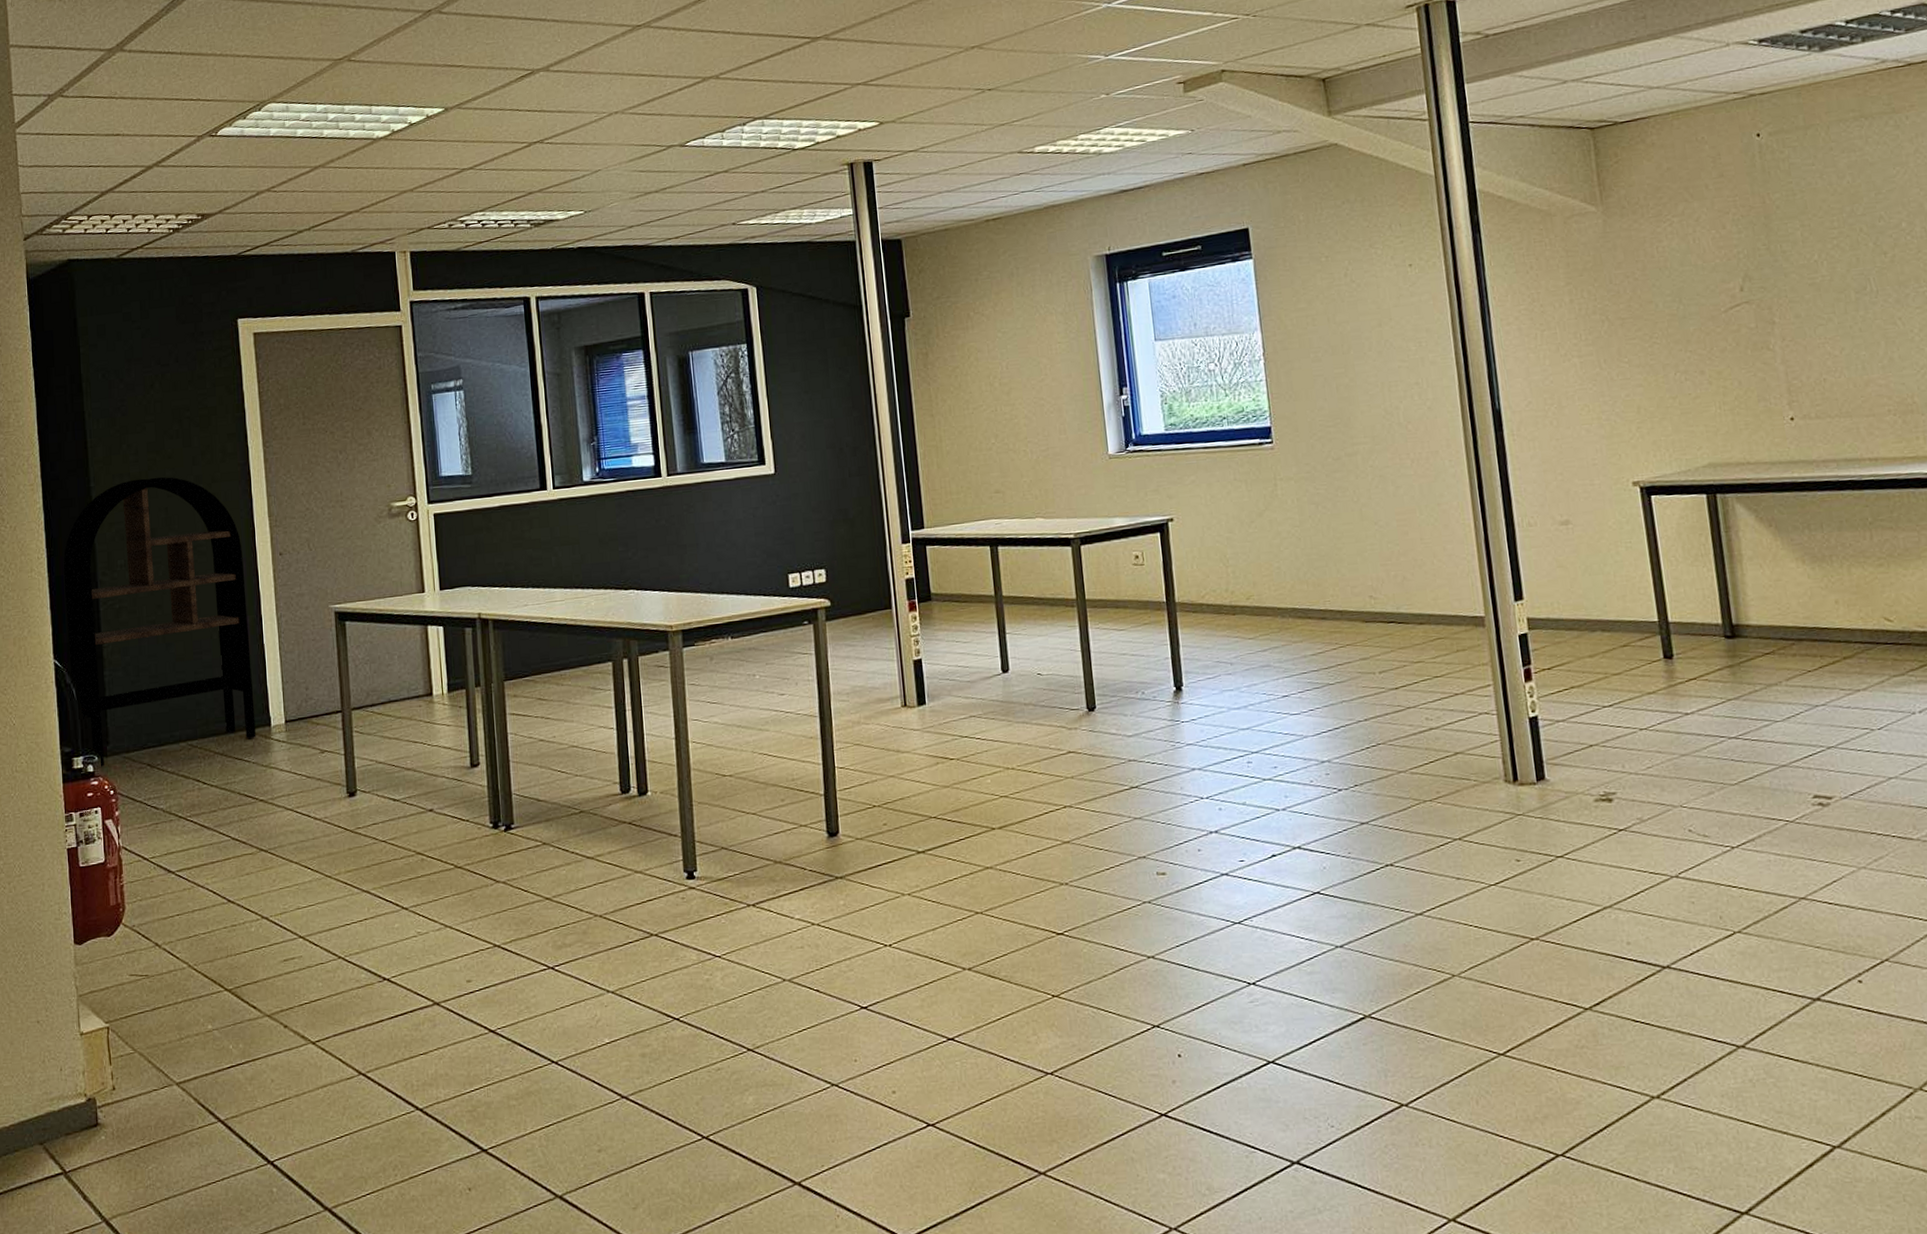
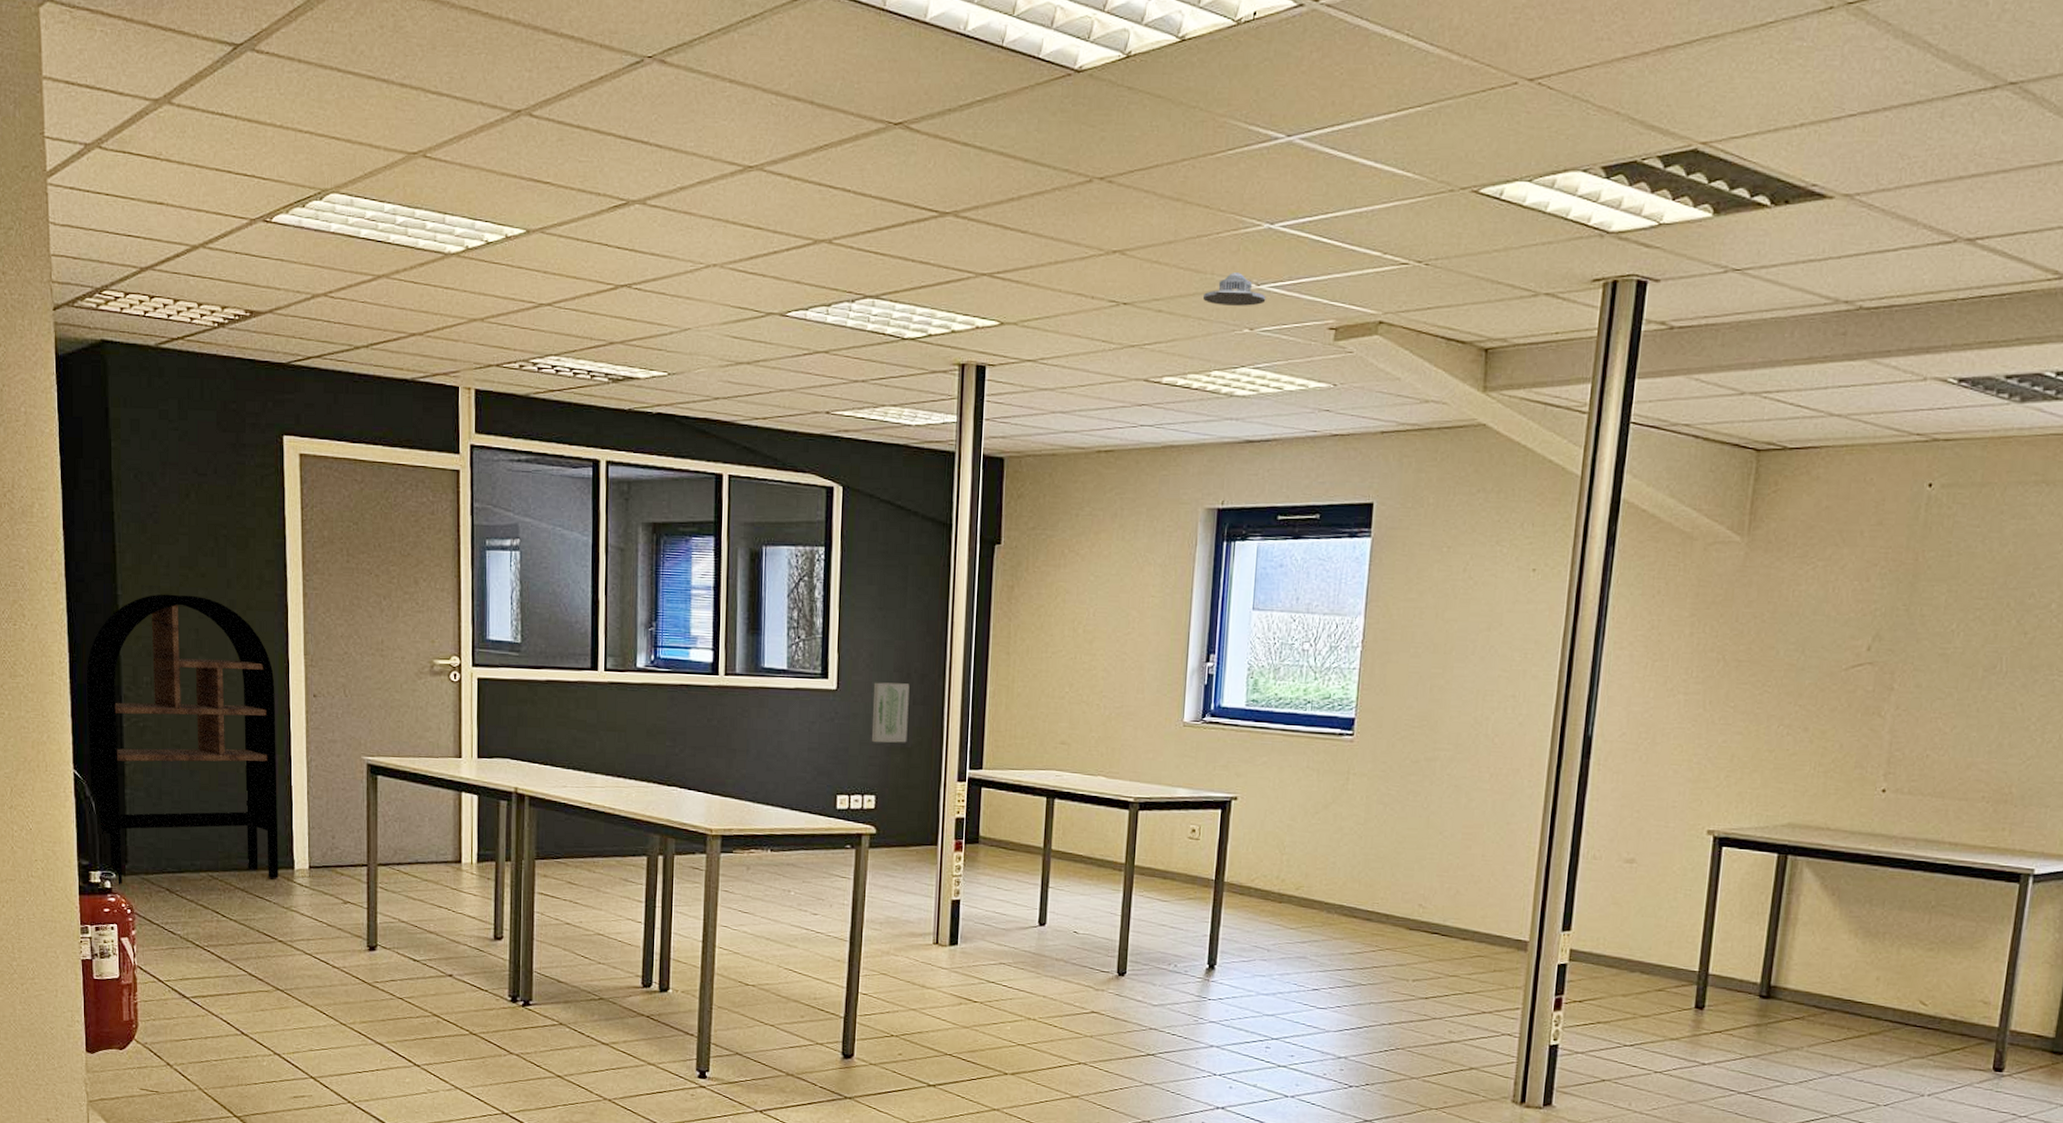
wall art: none [809,458,848,519] -> present [871,682,910,743]
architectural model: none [1059,48,1116,79] -> present [1203,273,1266,306]

